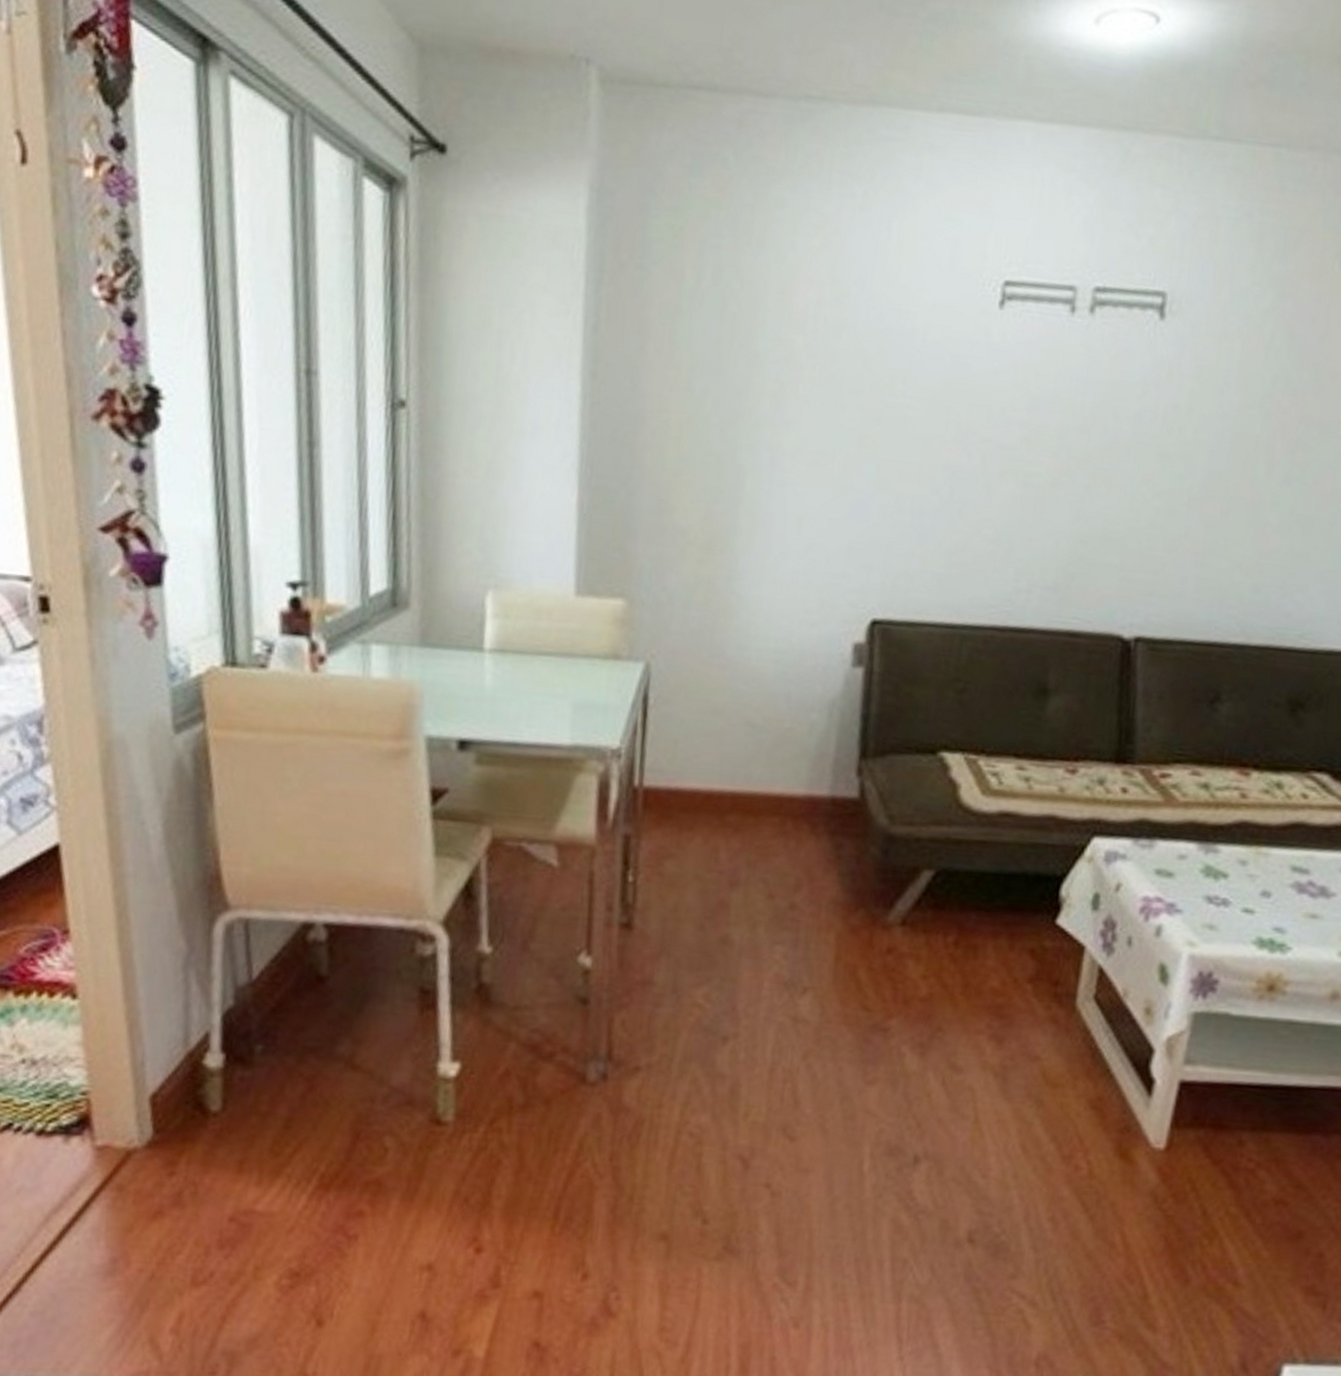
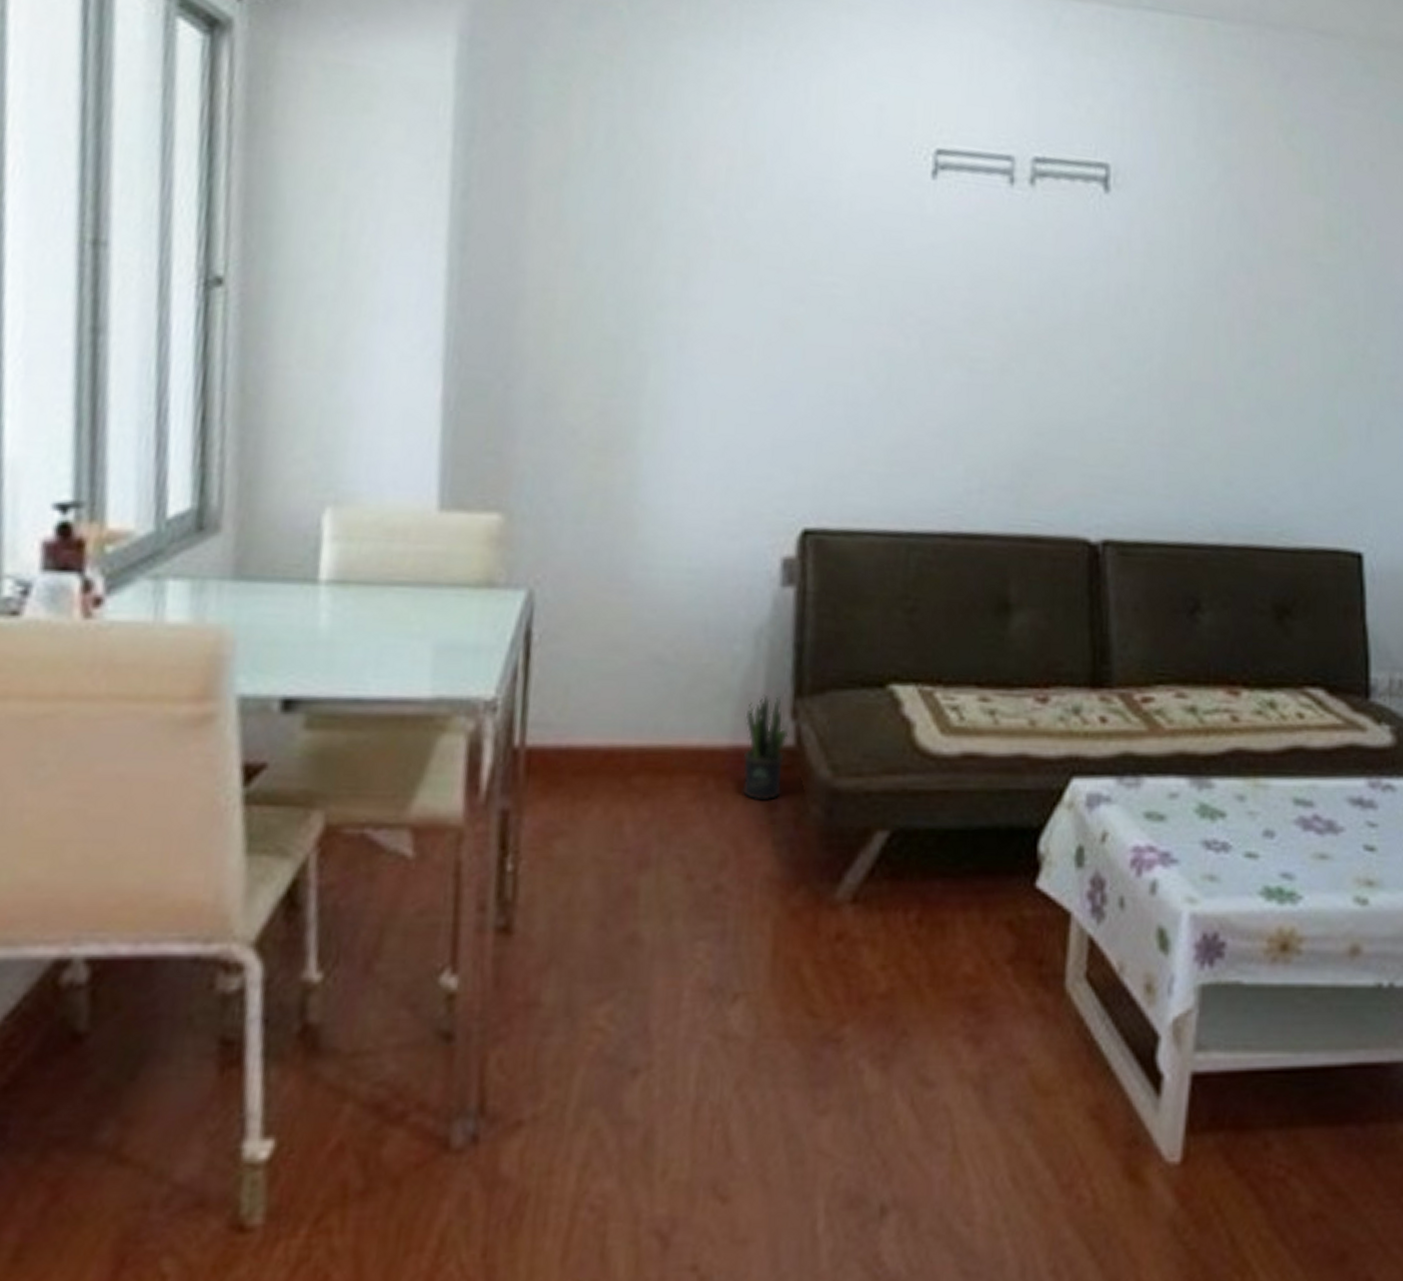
potted plant: none [814,755,855,841] -> present [742,694,789,801]

